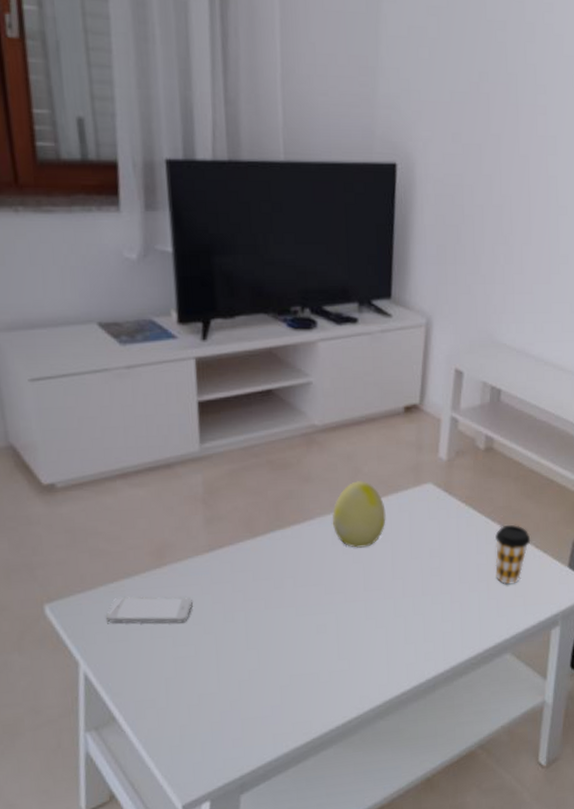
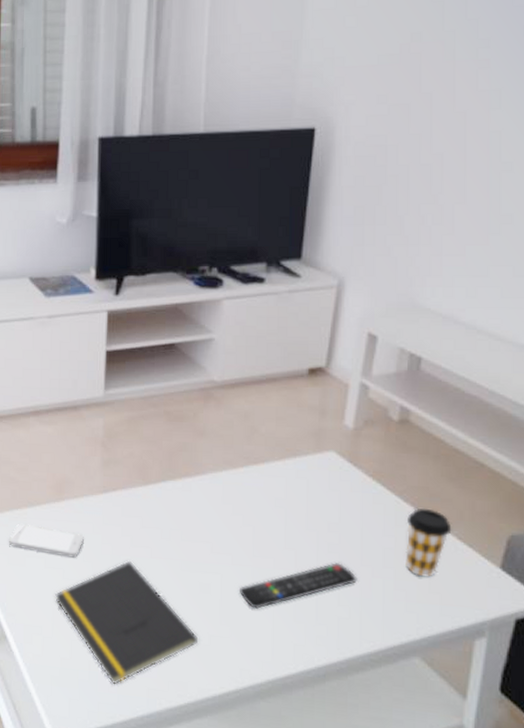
notepad: none [166,615,320,739] -> present [55,560,199,685]
decorative egg: present [333,481,386,548] -> none [225,441,281,510]
remote control: none [354,584,457,639] -> present [240,563,357,609]

